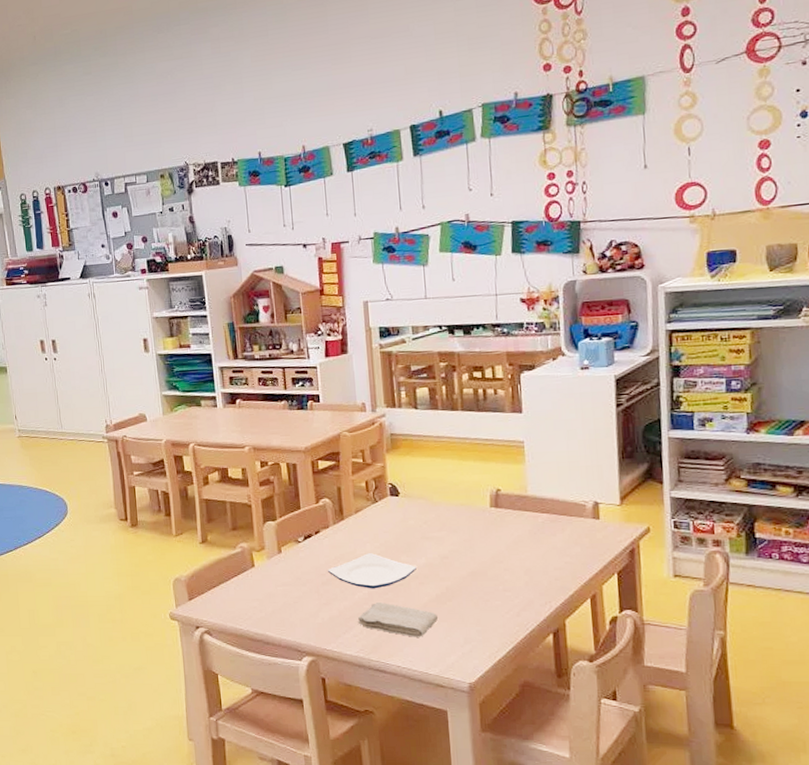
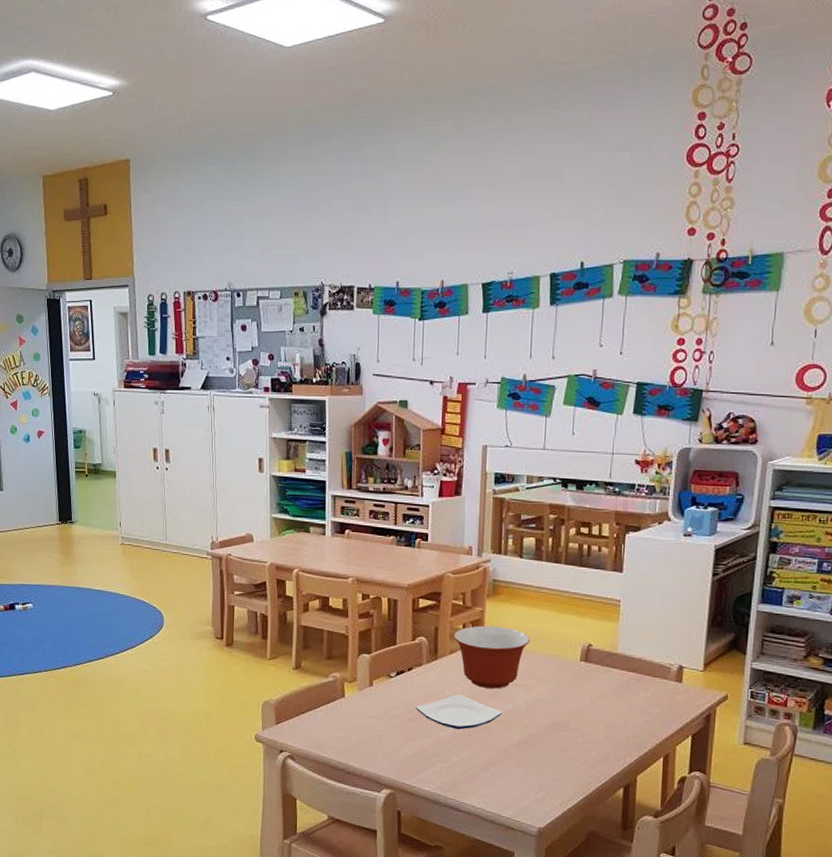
mixing bowl: none [357,480,436,544] -> present [454,625,530,689]
washcloth: present [357,603,439,637] -> none [439,743,517,780]

